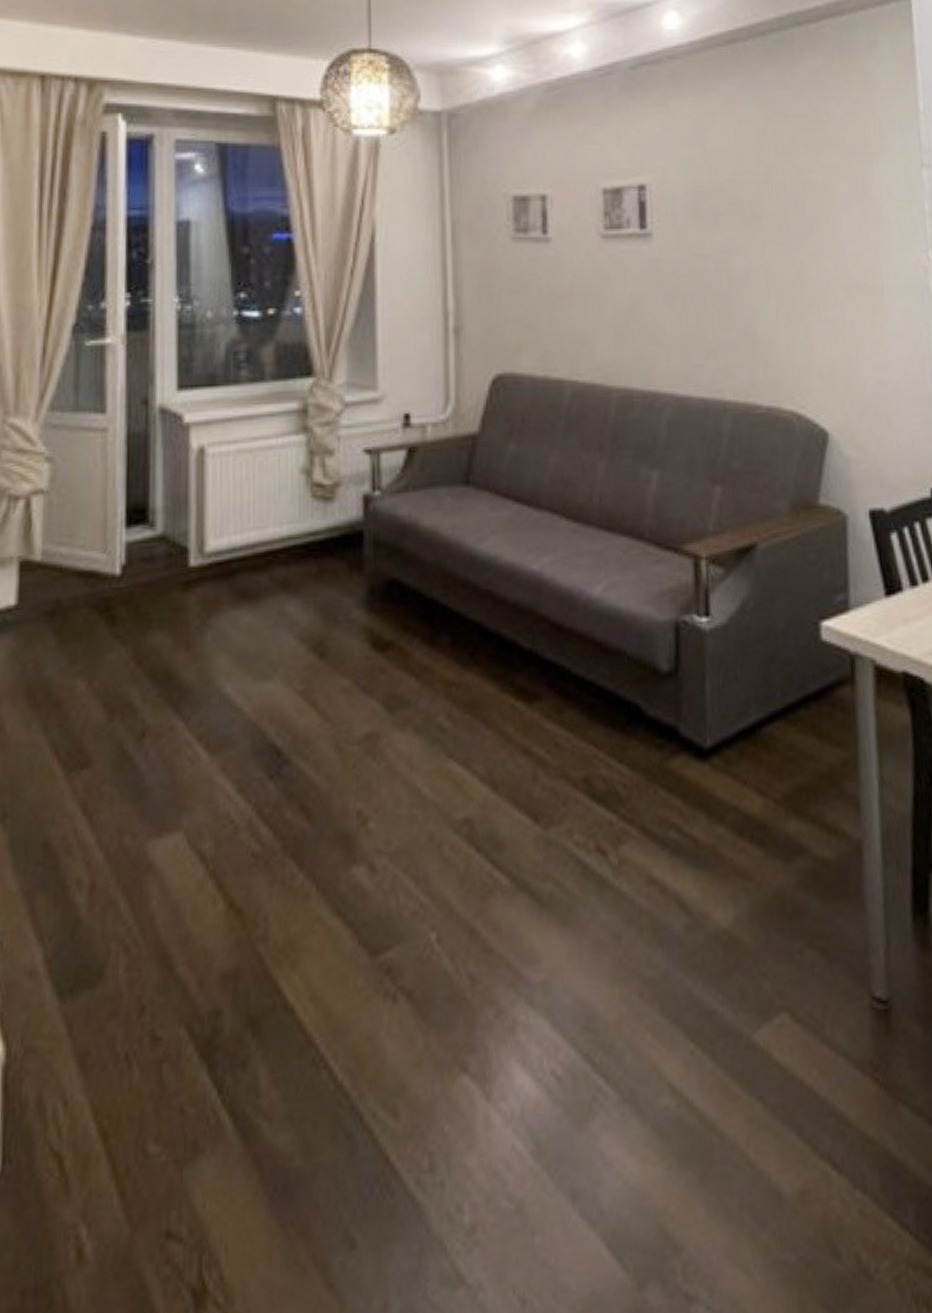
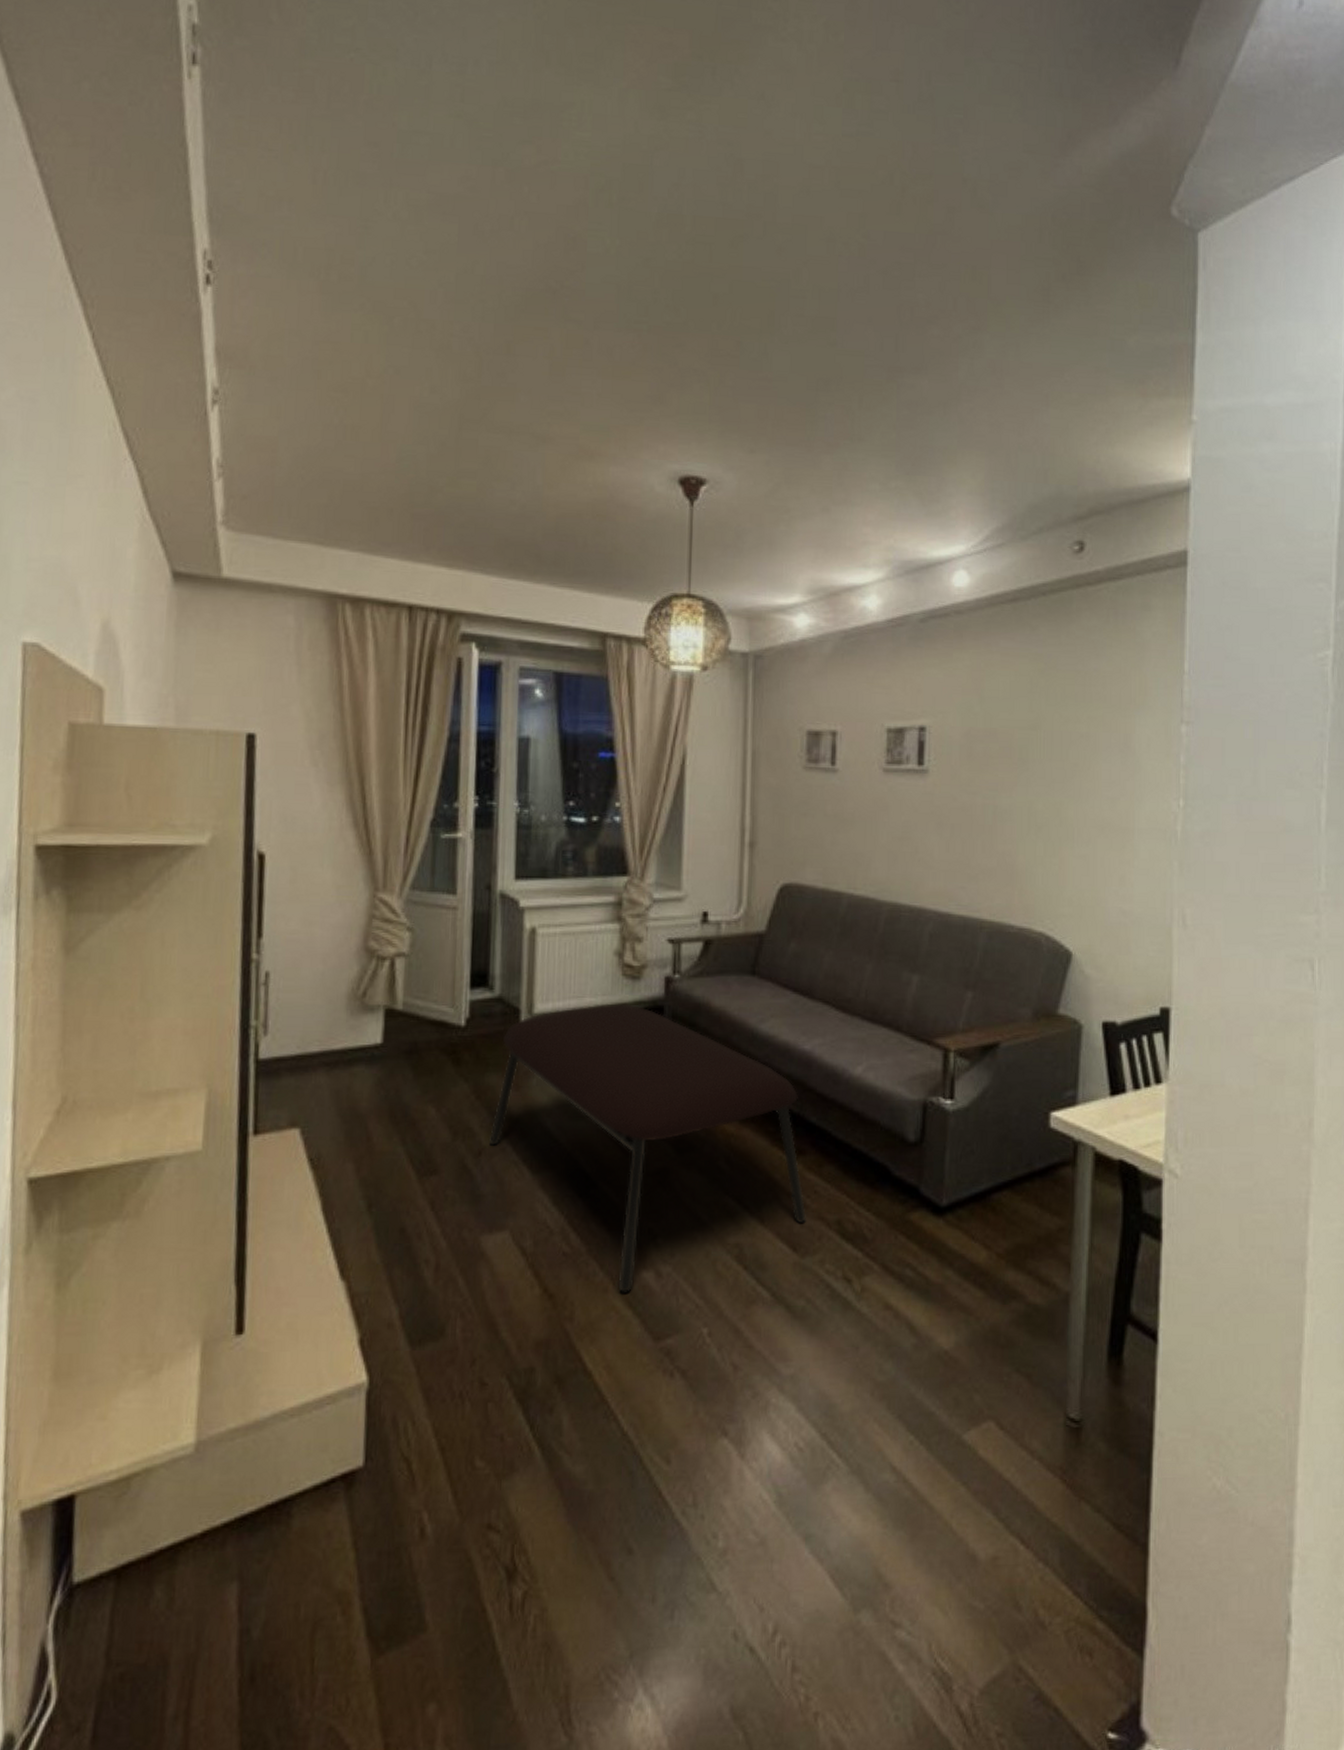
coffee table: none [153,531,549,898] -> present [488,1003,807,1293]

